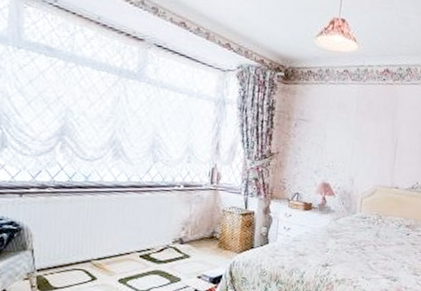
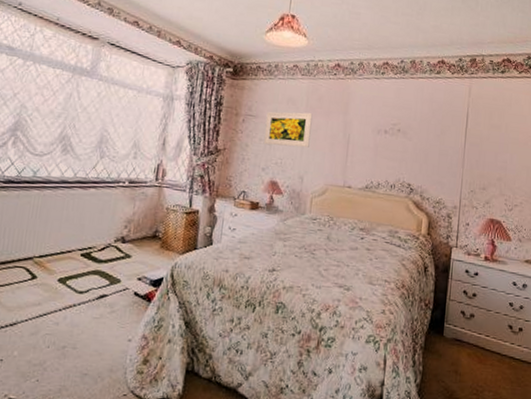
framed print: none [315,116,363,151] -> present [263,112,313,148]

